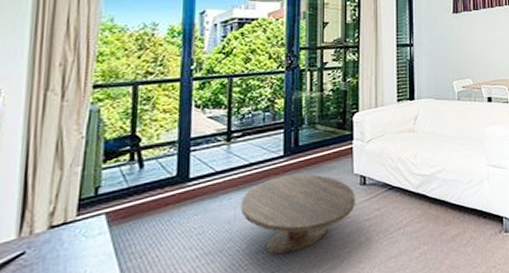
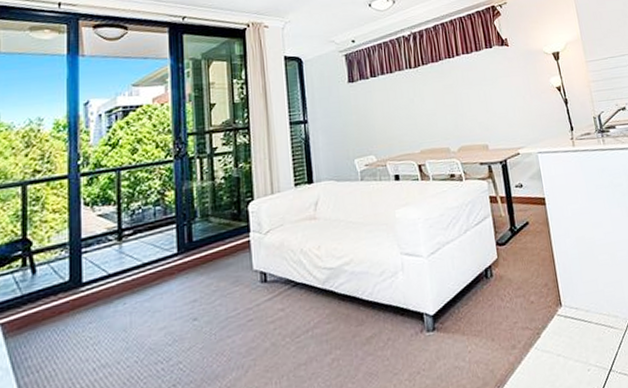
coffee table: present [240,174,355,255] -> none [135,272,257,365]

